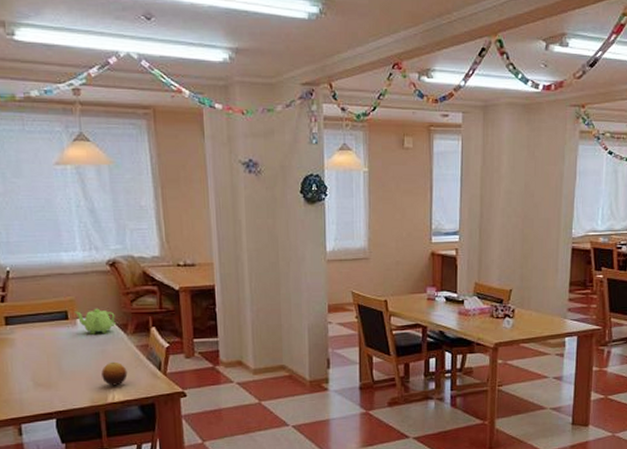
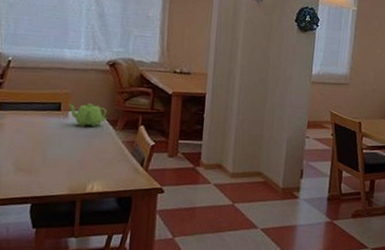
fruit: present [101,361,128,386] -> none [84,154,110,177]

